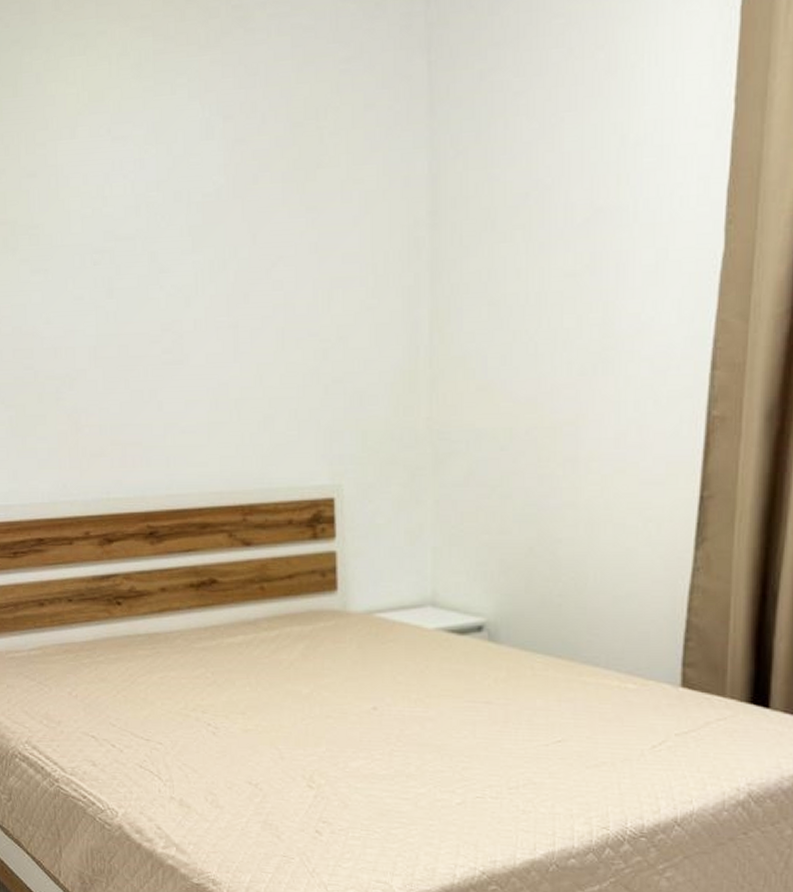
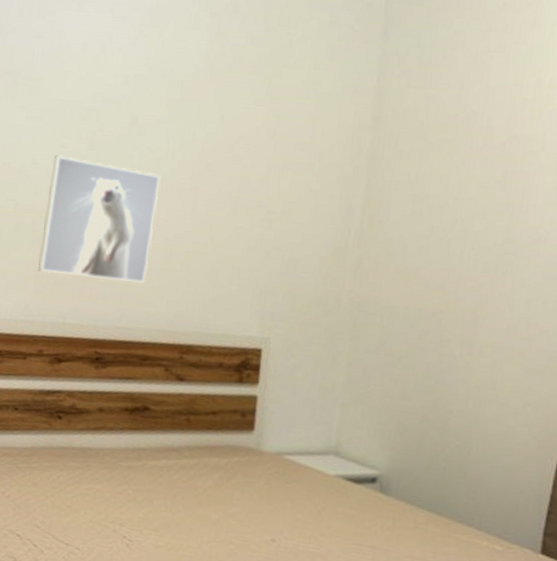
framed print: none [69,309,194,446] -> present [38,155,161,284]

